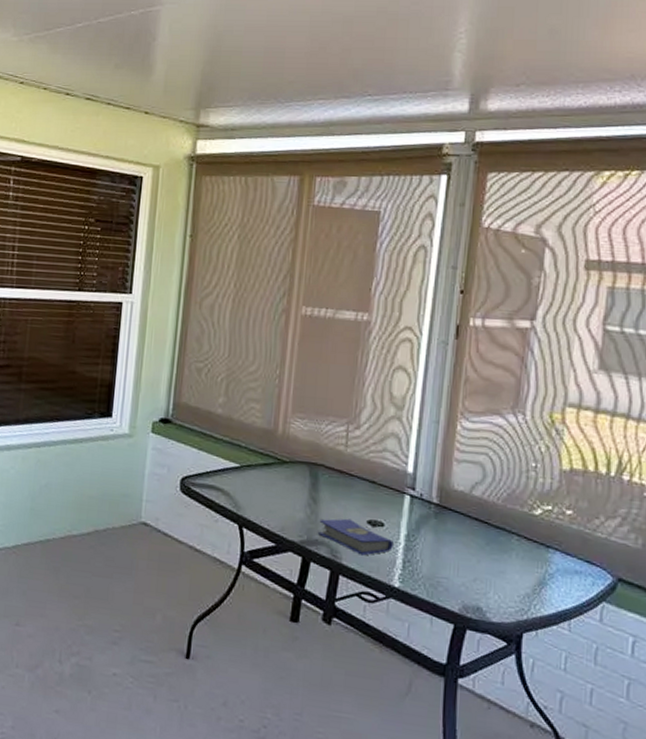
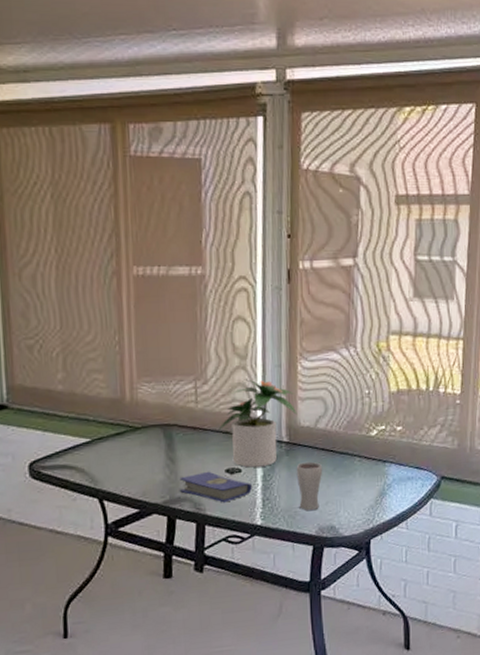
potted plant: none [365,430,452,526] -> present [218,379,298,468]
drinking glass: none [443,529,474,584] -> present [296,461,323,510]

